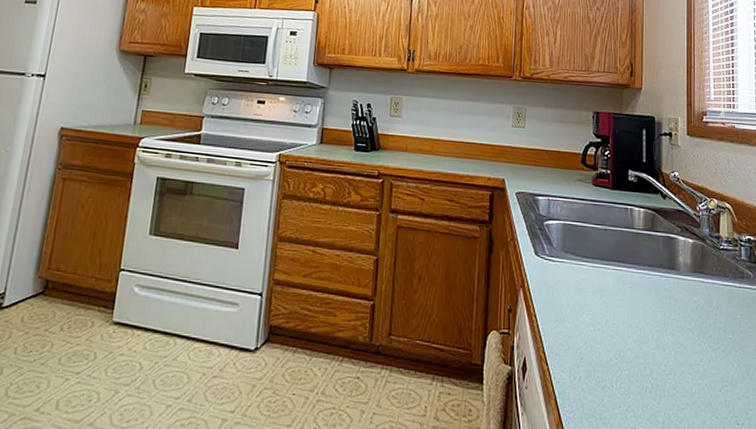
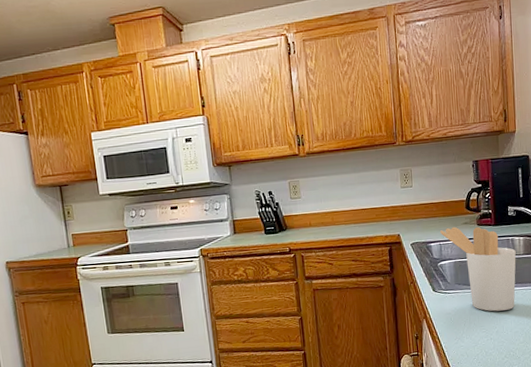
utensil holder: none [549,182,634,296] -> present [439,226,516,312]

